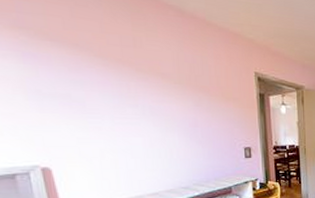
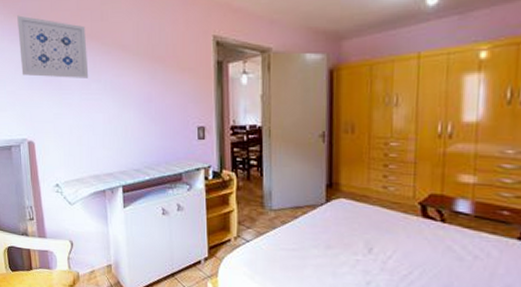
wall art: none [10,27,122,103] -> present [17,15,89,78]

